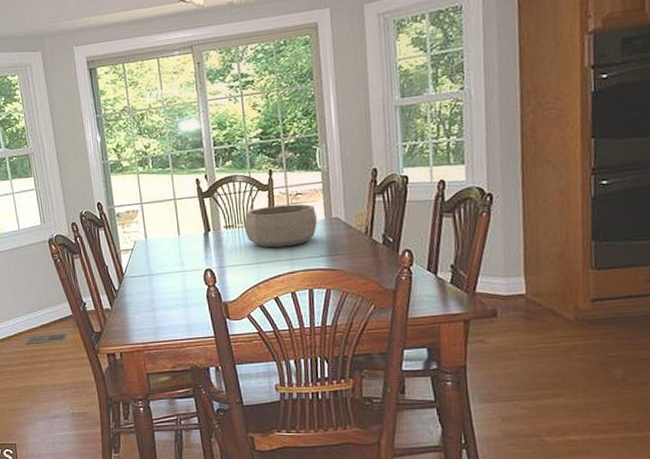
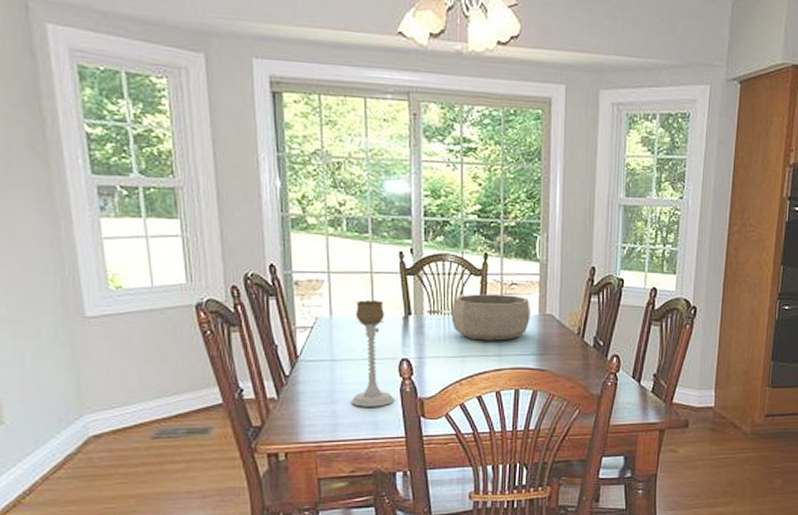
candle holder: none [165,222,203,313] -> present [351,300,395,407]

